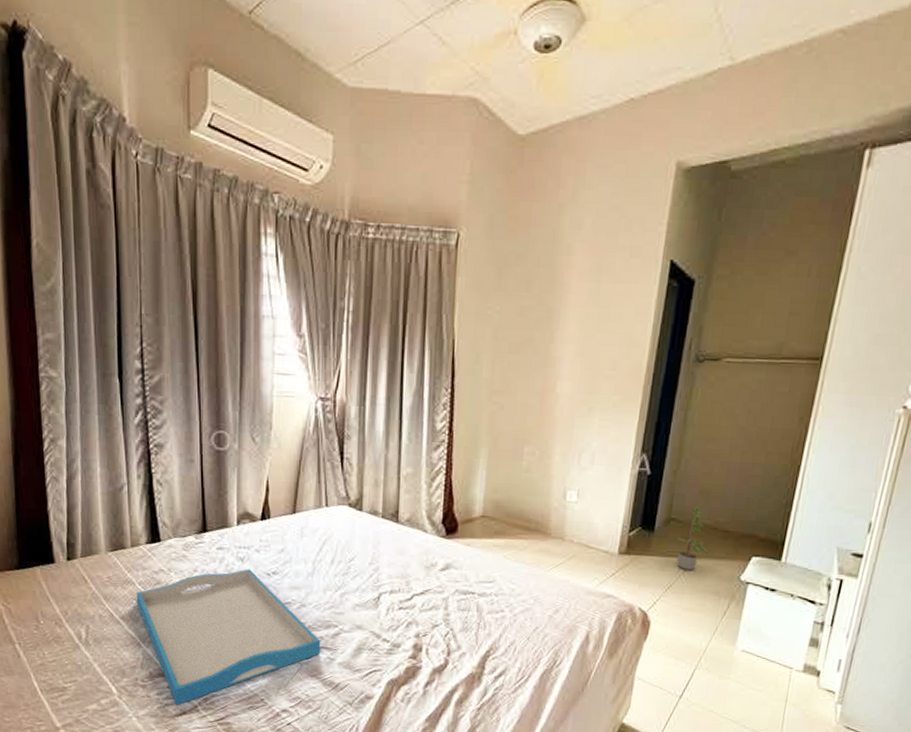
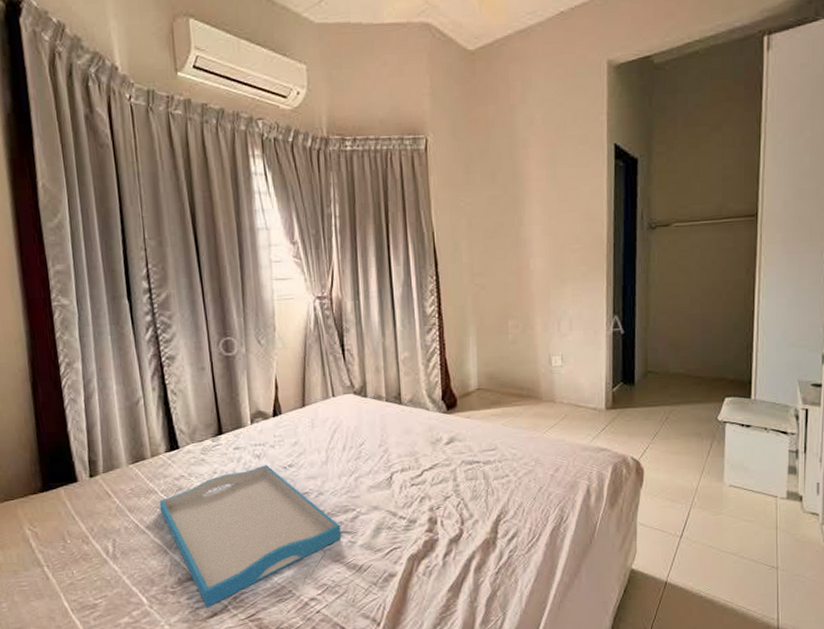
potted plant: present [676,503,708,570] -> none [655,354,685,417]

